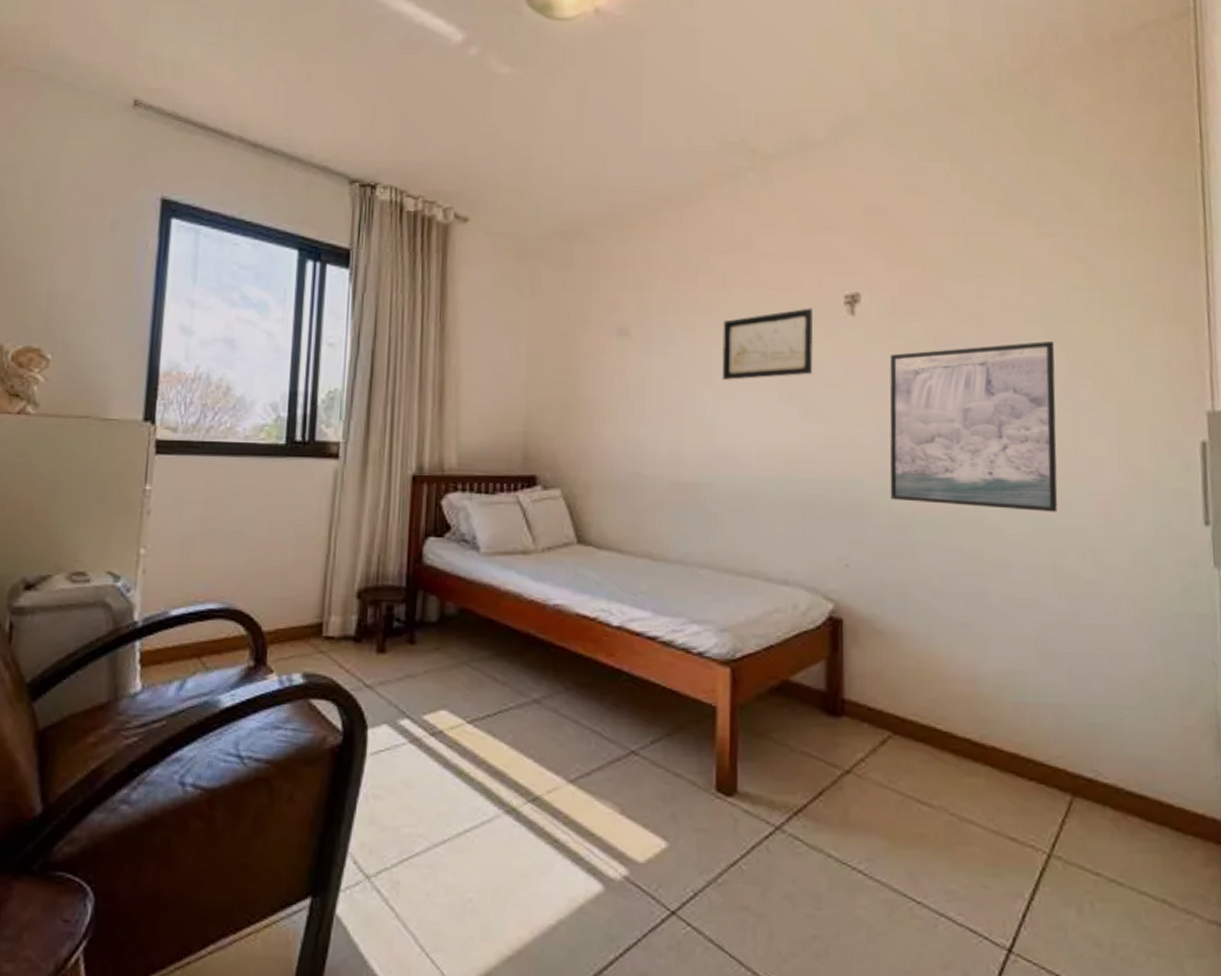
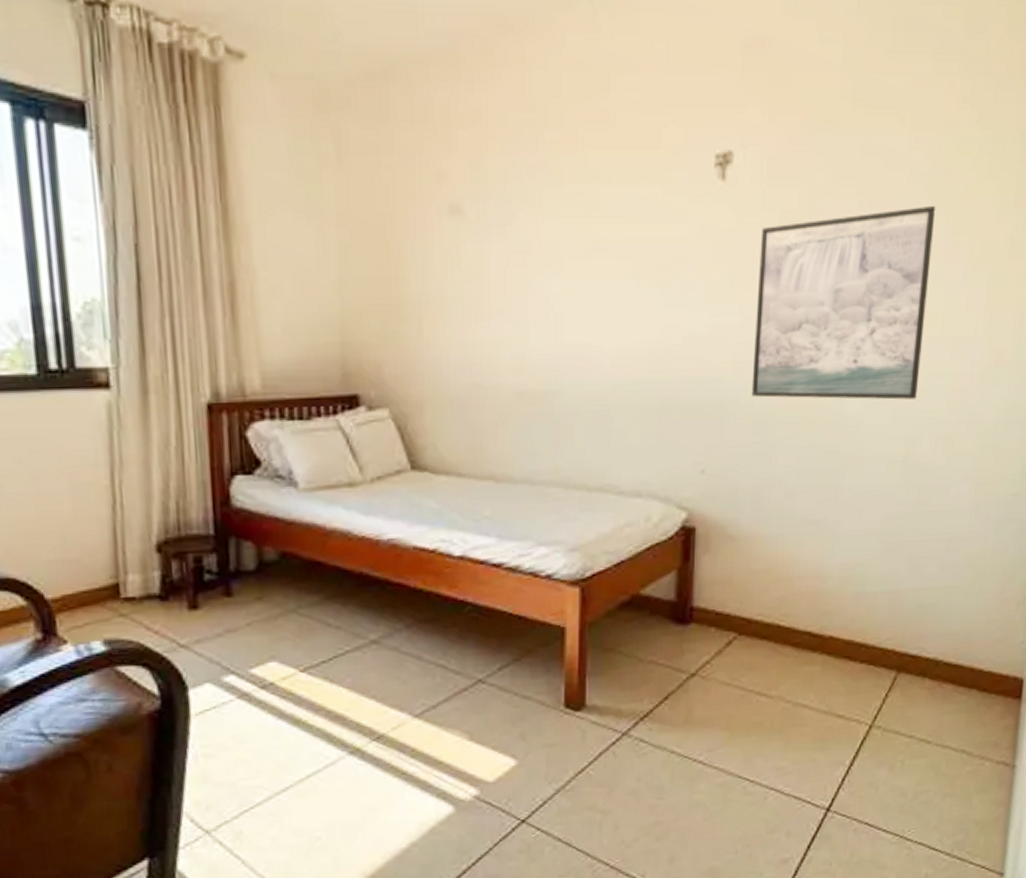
wall art: present [721,308,814,380] -> none [572,172,679,266]

